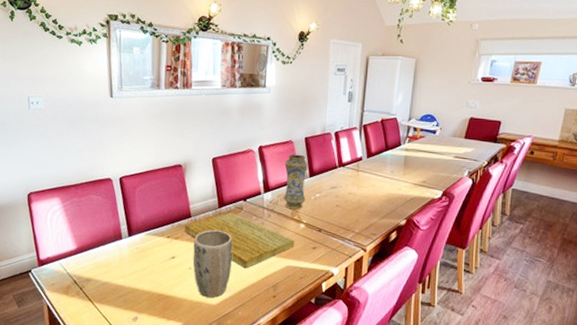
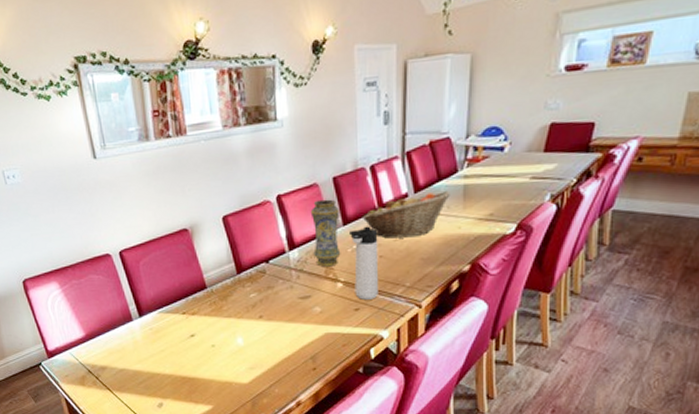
cutting board: present [185,212,295,269] -> none [201,277,333,341]
plant pot: present [193,230,233,298] -> none [213,300,261,376]
thermos bottle: none [314,179,336,241] -> present [350,226,379,300]
fruit basket: none [325,158,394,193] -> present [362,190,450,239]

